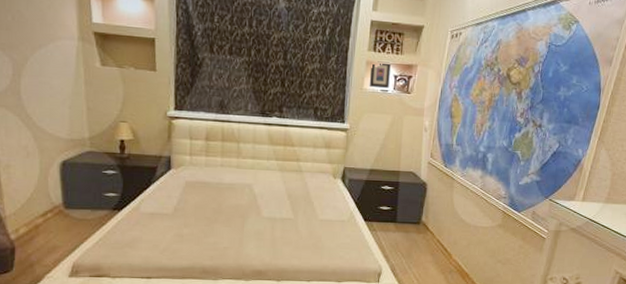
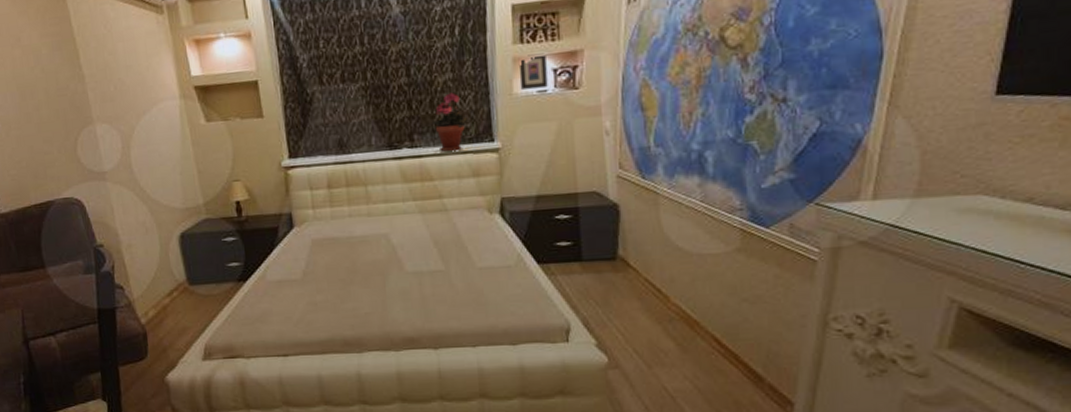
potted plant: none [298,79,327,126] -> present [431,92,467,153]

